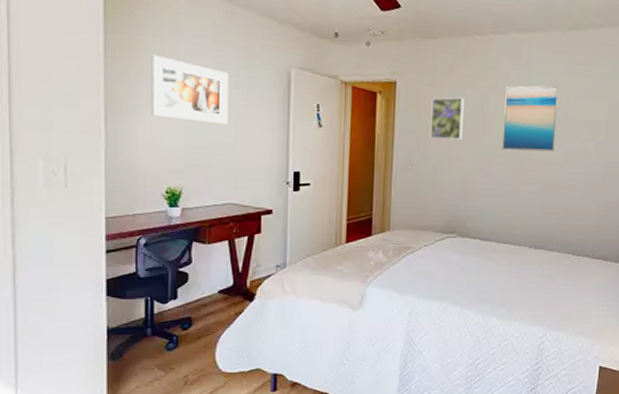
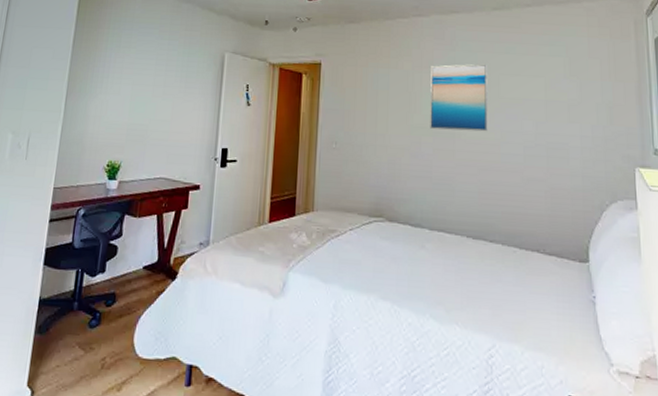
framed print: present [151,54,229,125] -> none [103,44,171,103]
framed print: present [430,97,464,140] -> none [354,77,388,119]

